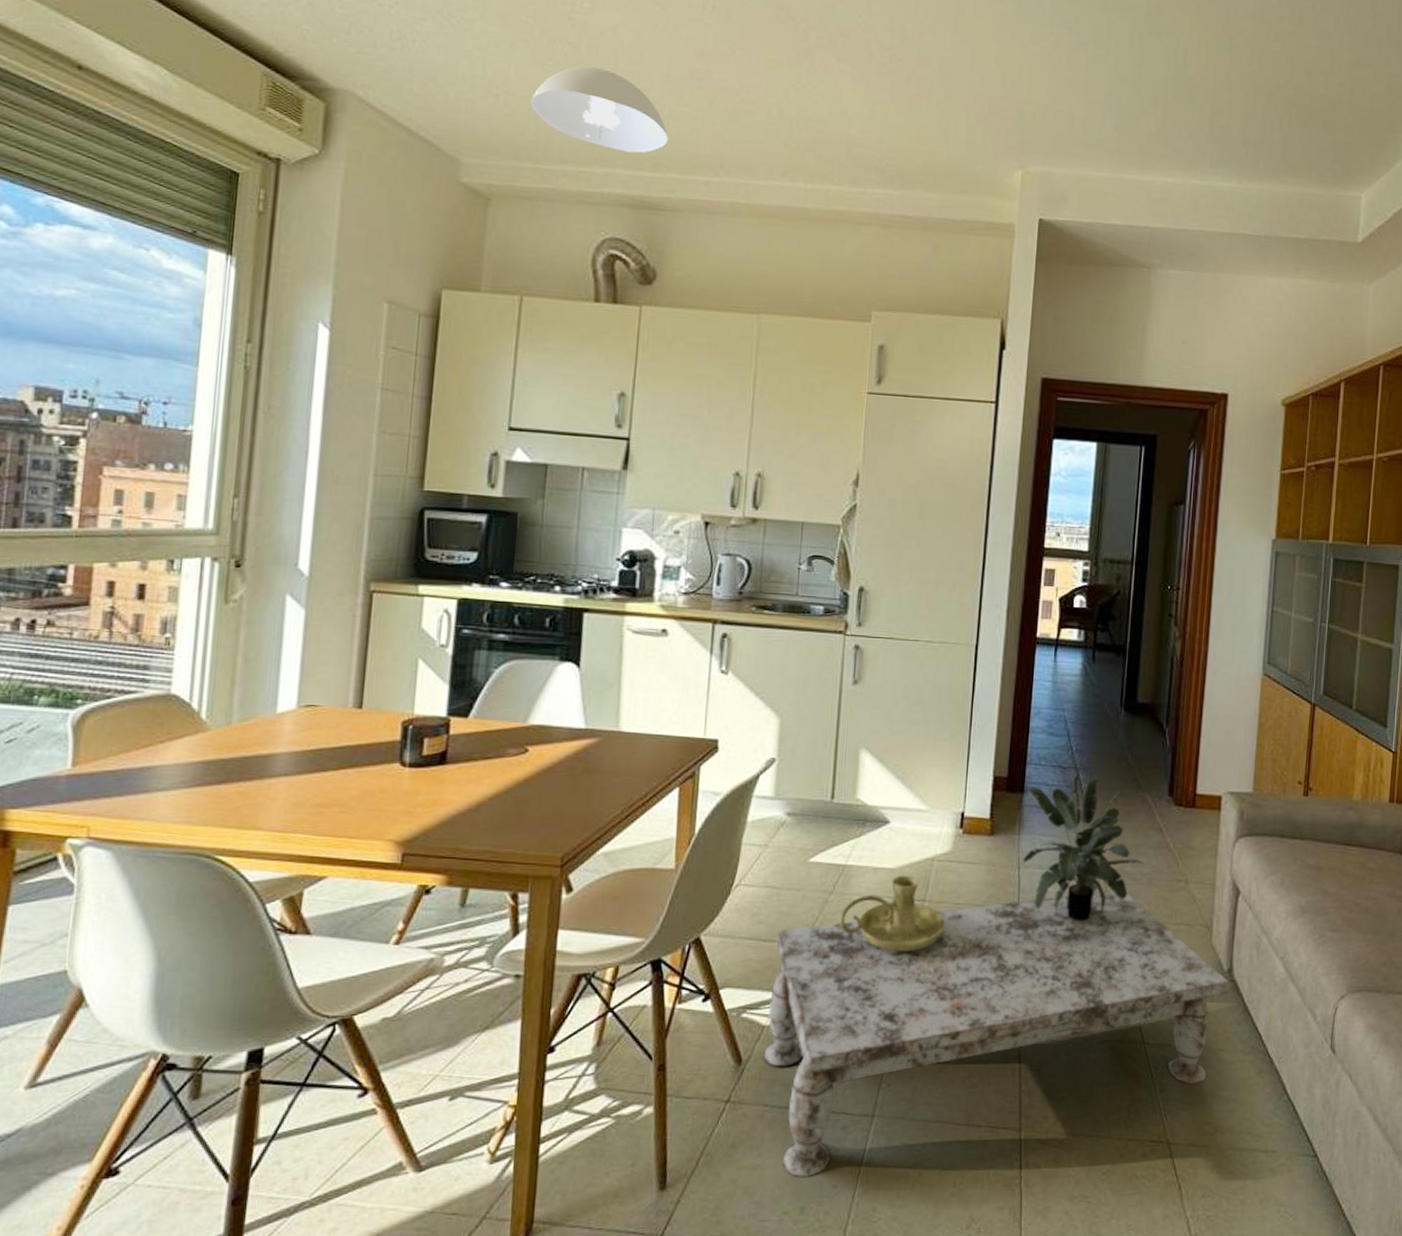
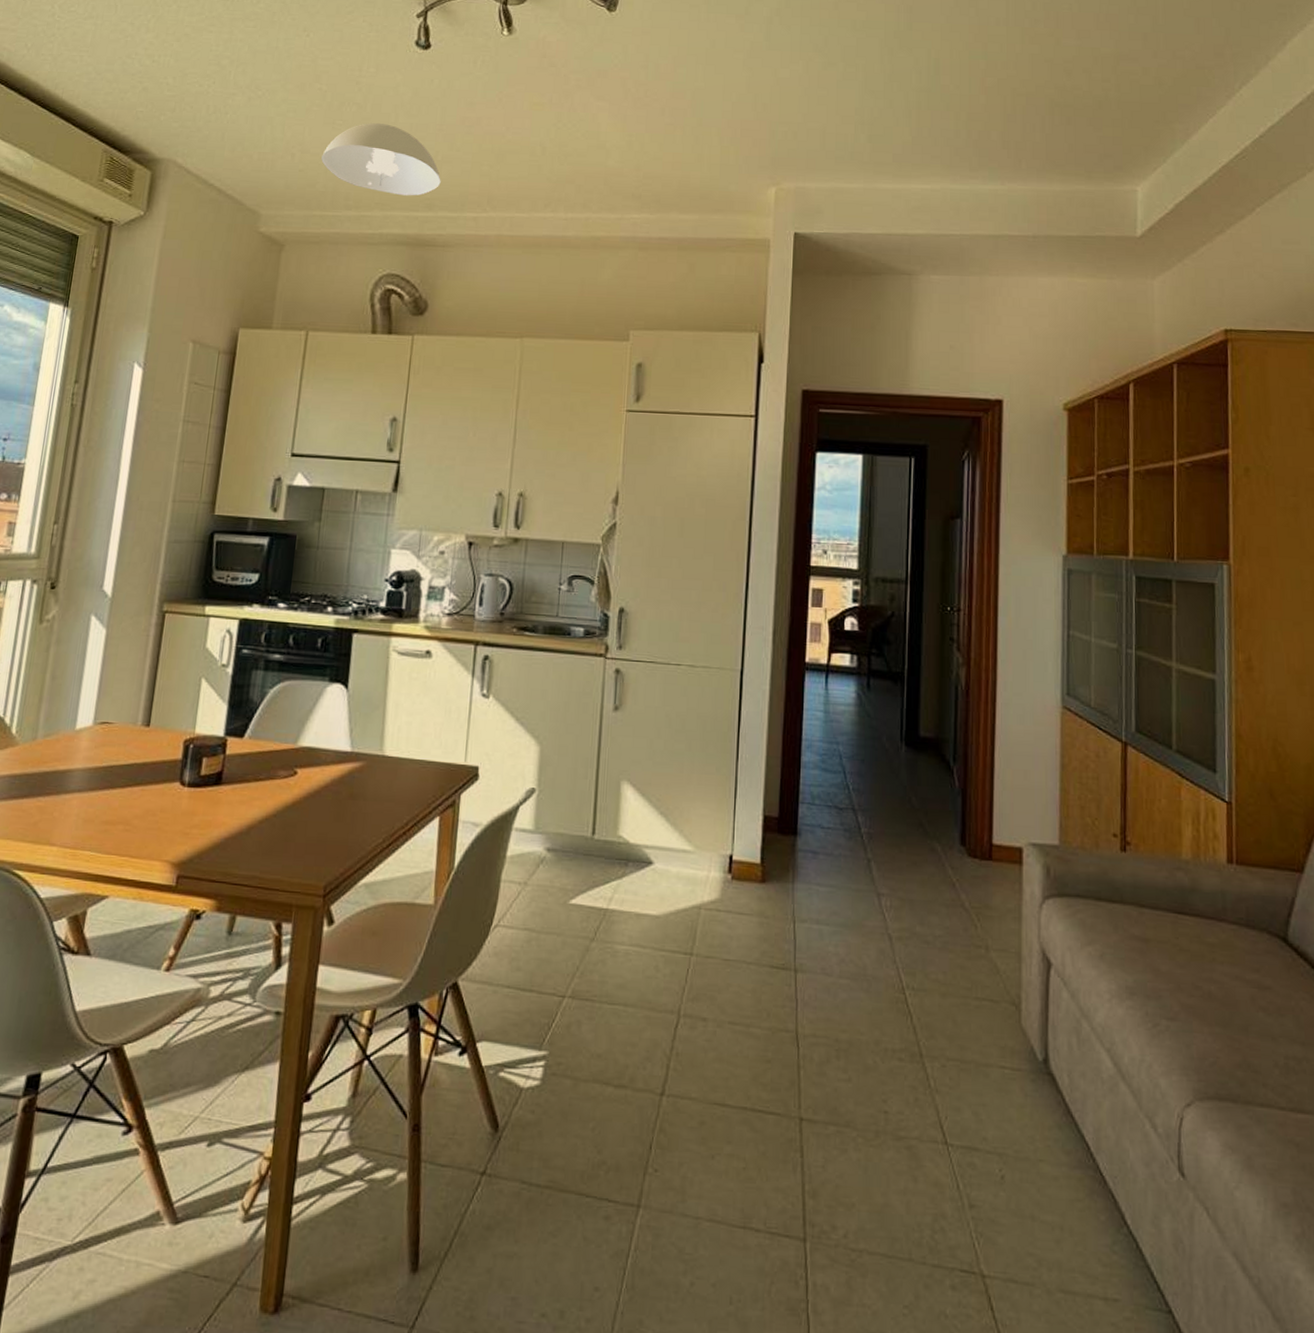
coffee table: present [763,891,1230,1178] -> none [521,954,1047,1275]
candle holder: present [839,875,945,952] -> none [601,923,714,1013]
potted plant: present [1023,774,1145,922] -> none [798,816,937,990]

